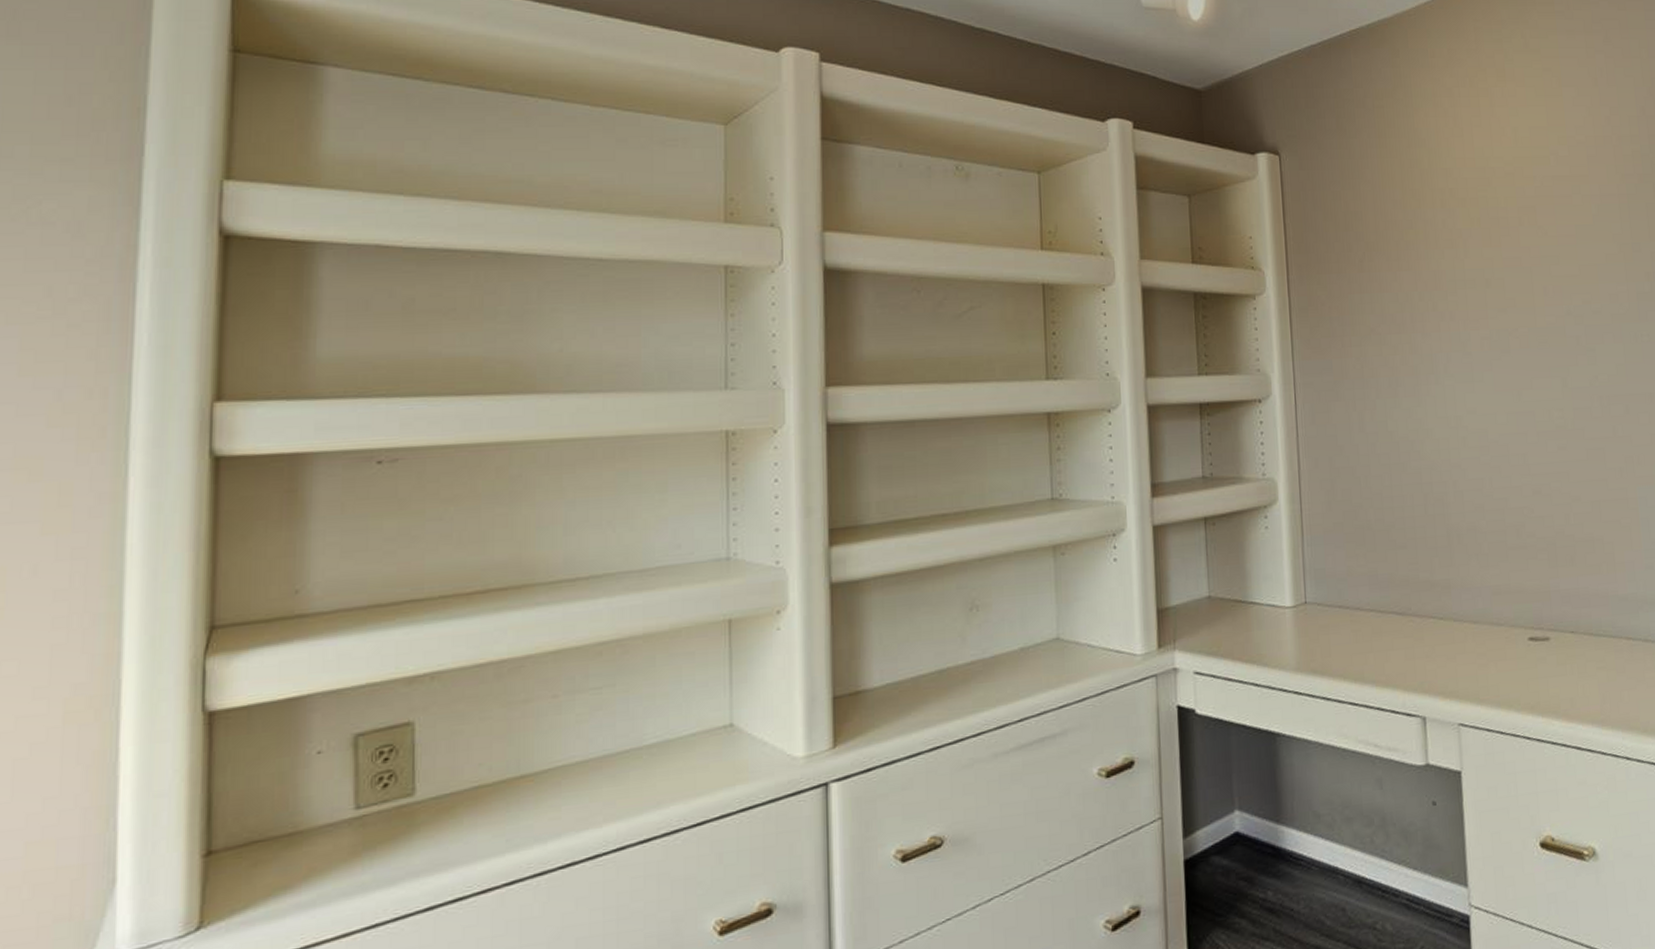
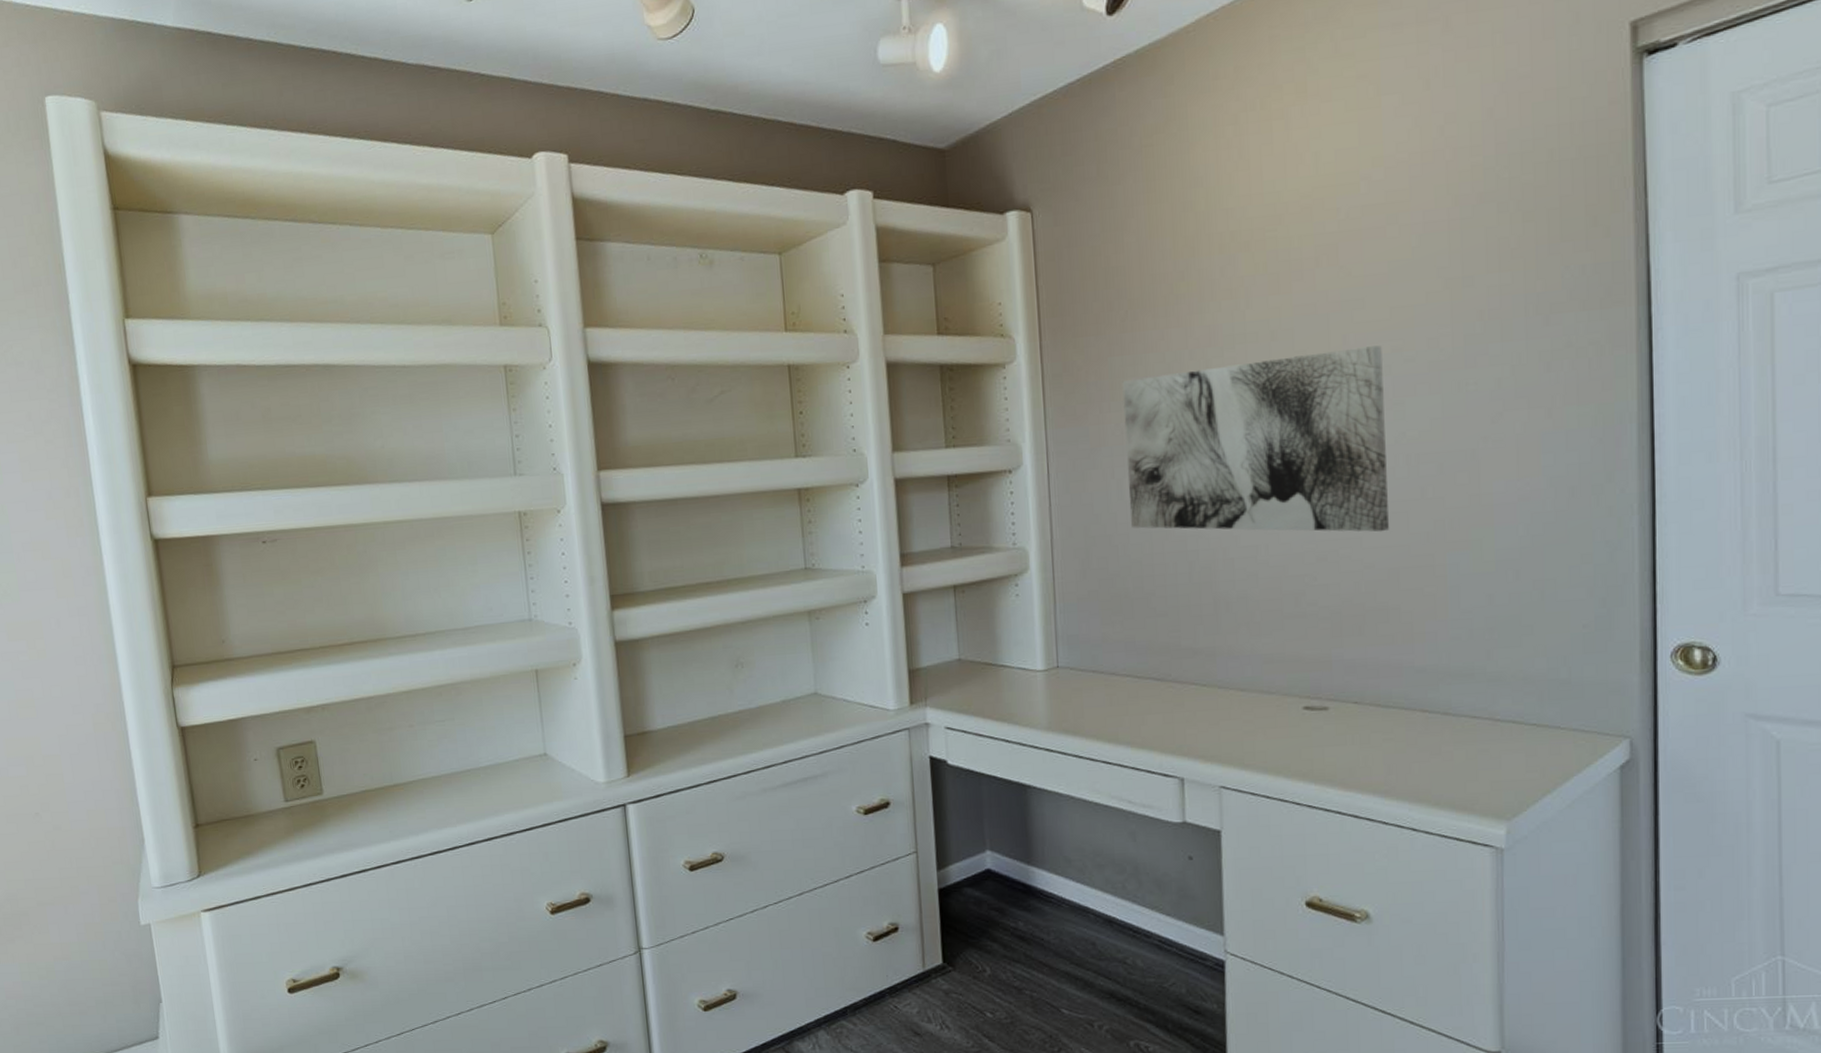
wall art: none [1361,297,1590,467] -> present [1122,345,1389,532]

